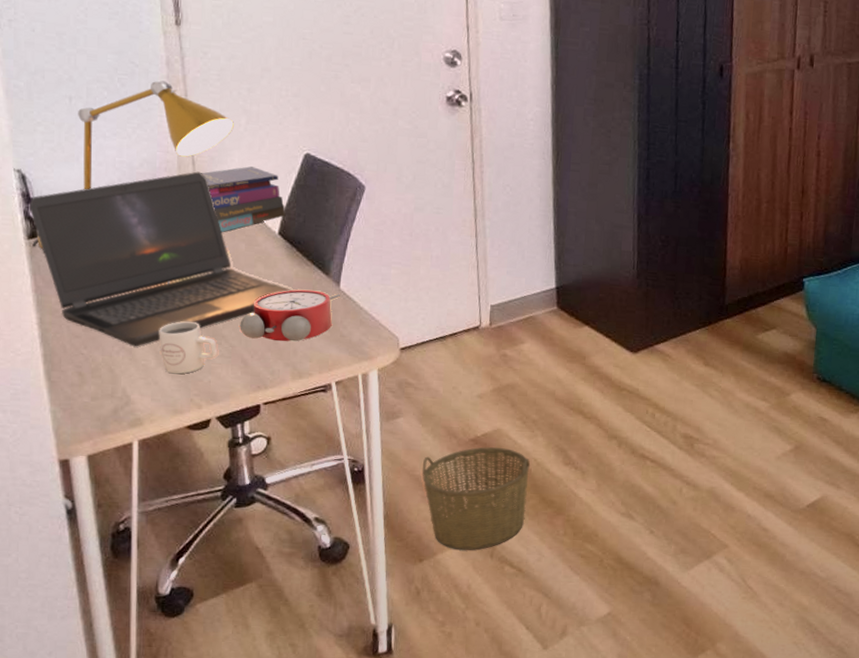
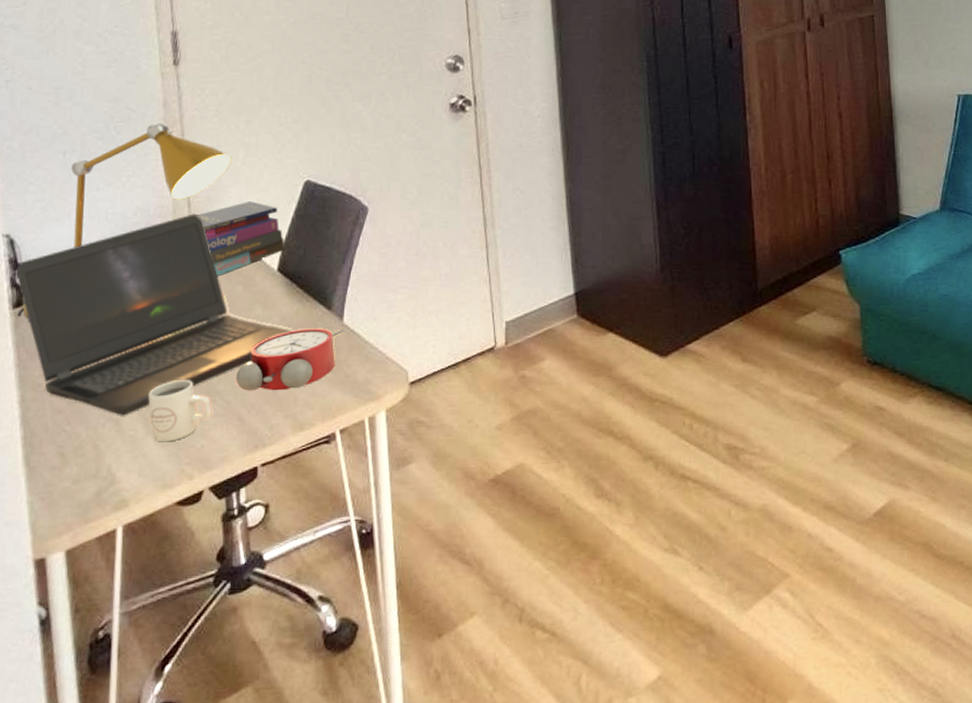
basket: present [422,447,531,551] -> none [437,486,559,618]

